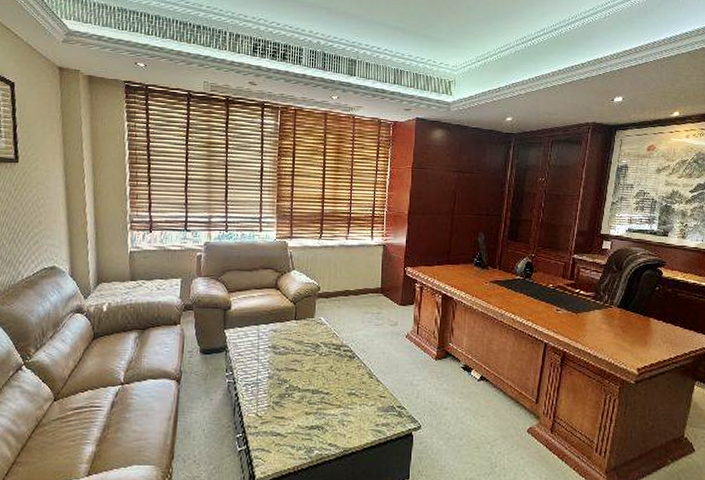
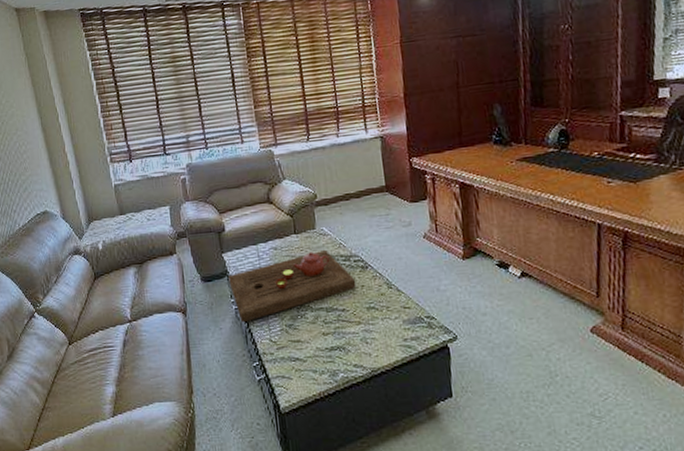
tea set: none [226,338,343,396] -> present [228,250,357,323]

